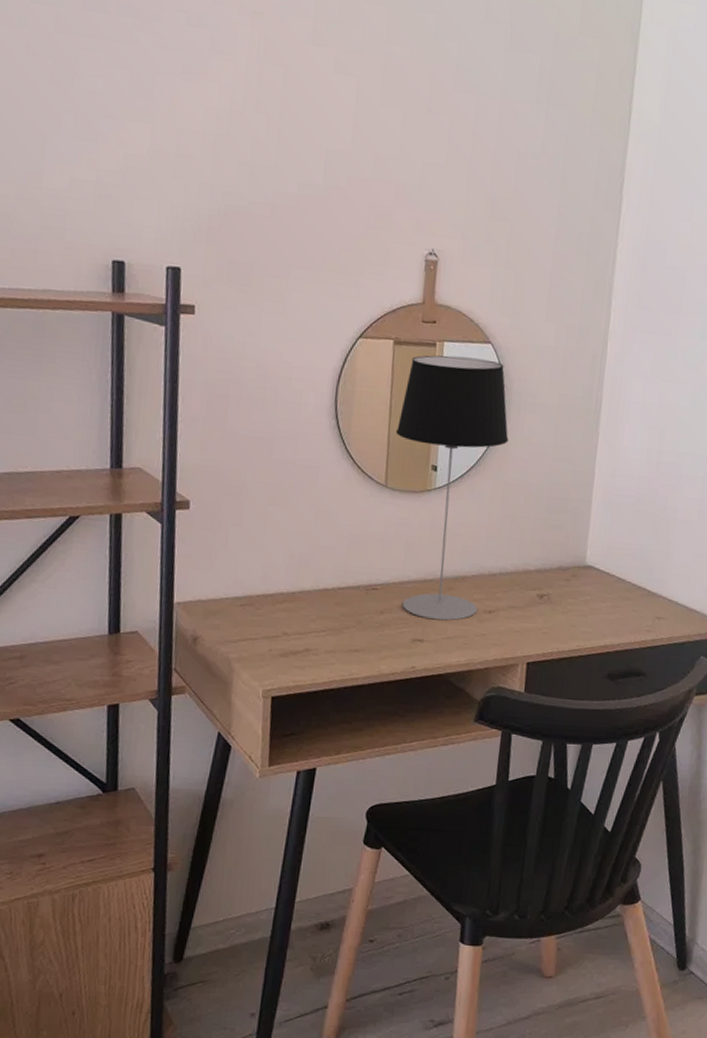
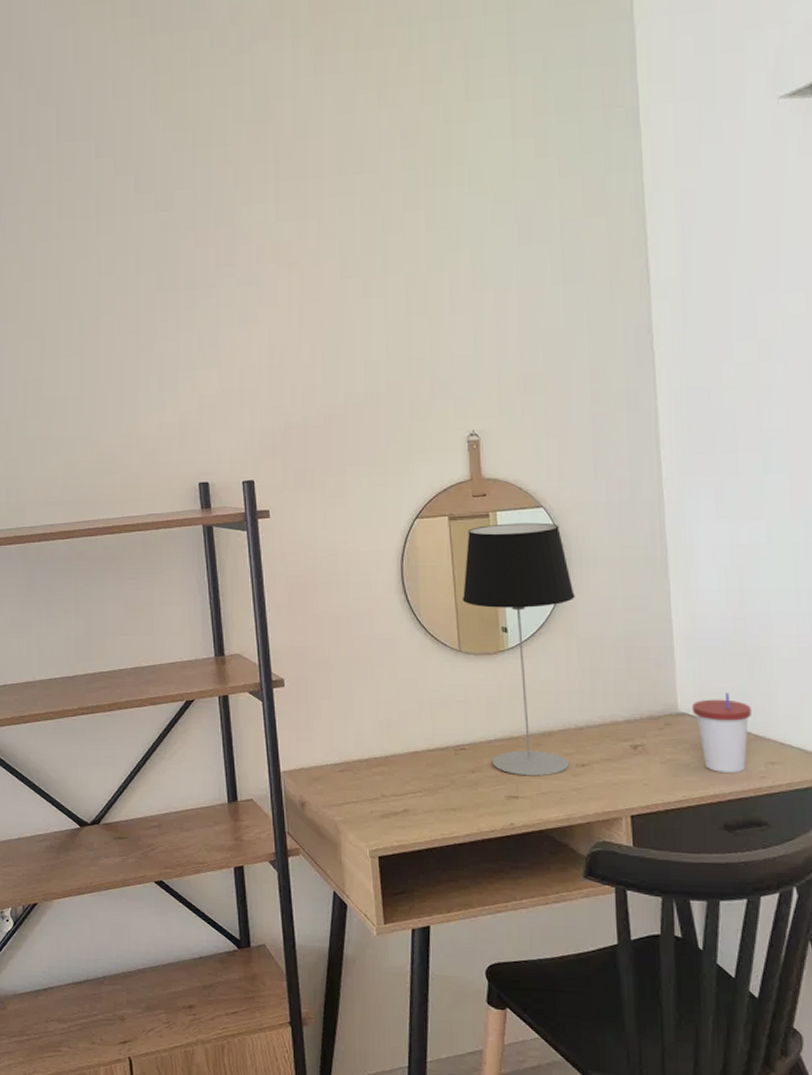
cup: none [598,548,650,626] -> present [692,692,752,773]

